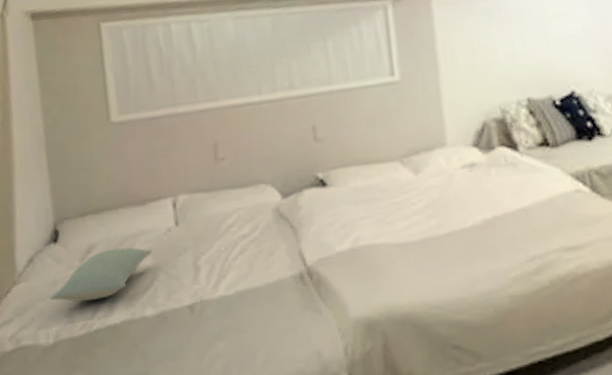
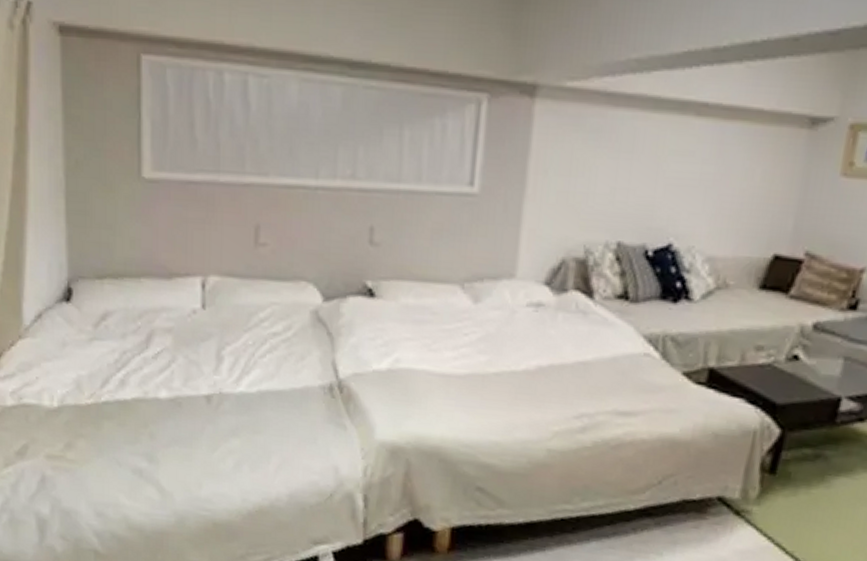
pillow: present [50,247,152,302] -> none [57,320,173,371]

